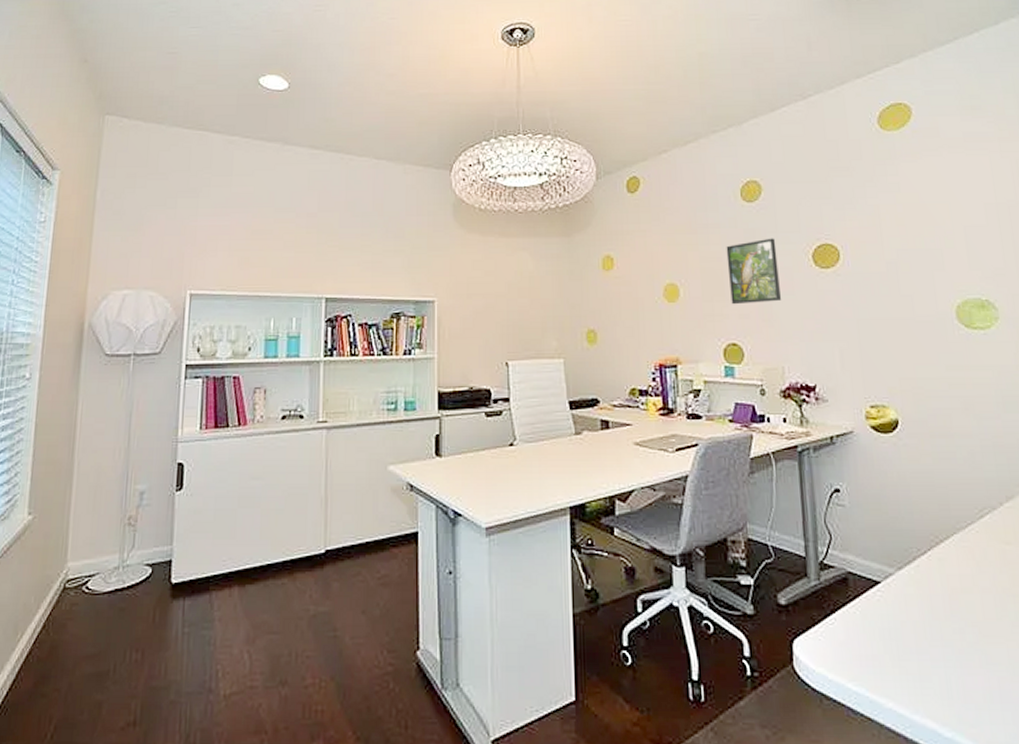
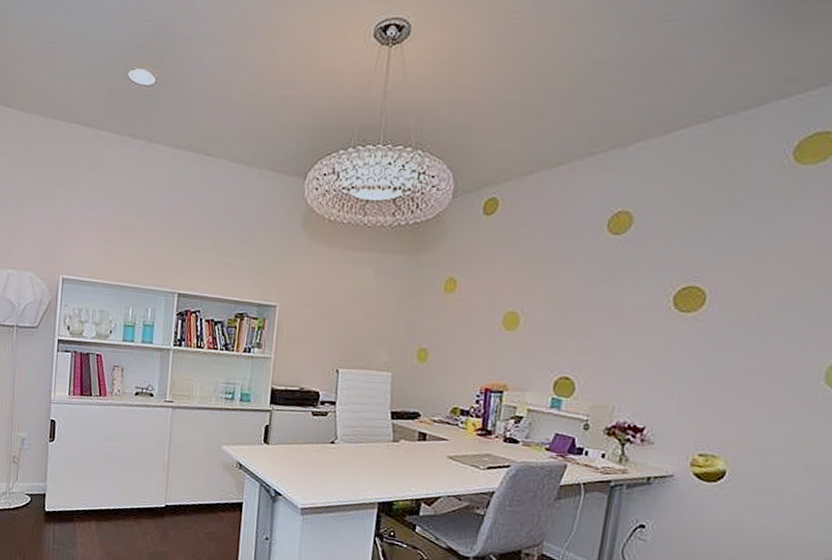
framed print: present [726,238,782,305] -> none [572,274,636,341]

